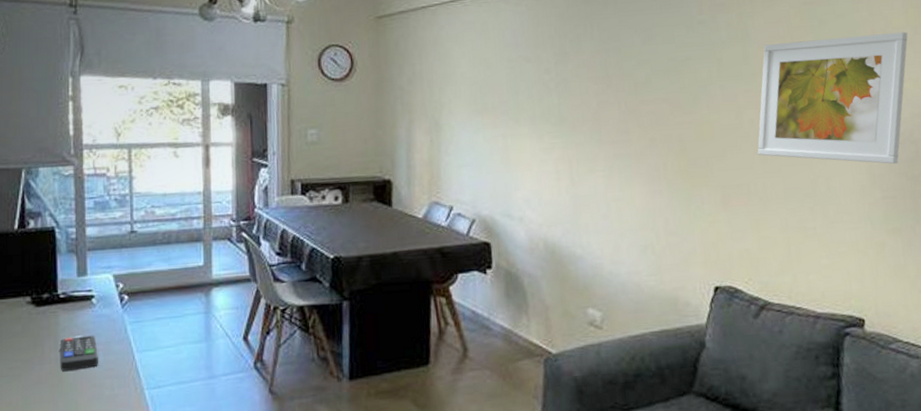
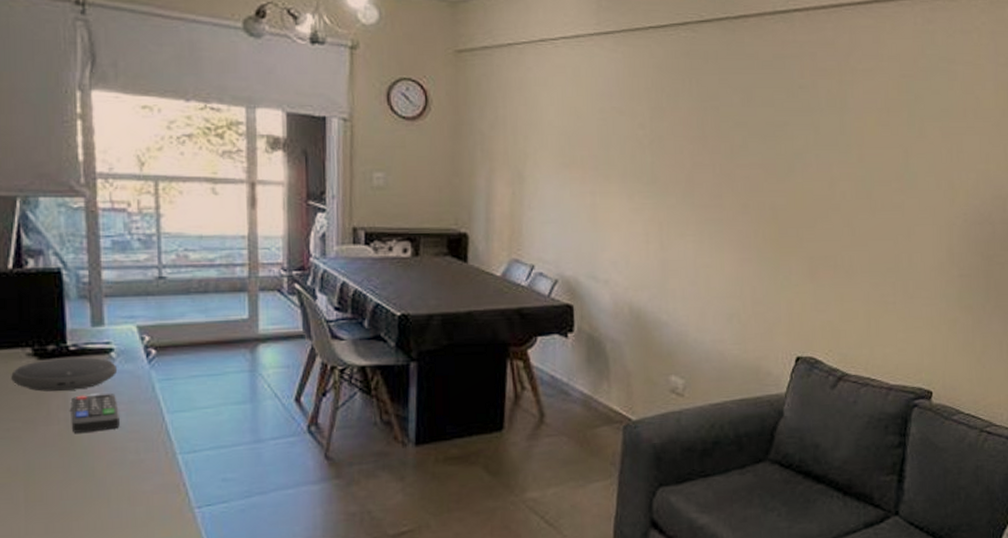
speaker: none [14,303,97,335] -> present [11,357,118,392]
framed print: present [757,31,908,165] -> none [846,113,996,244]

